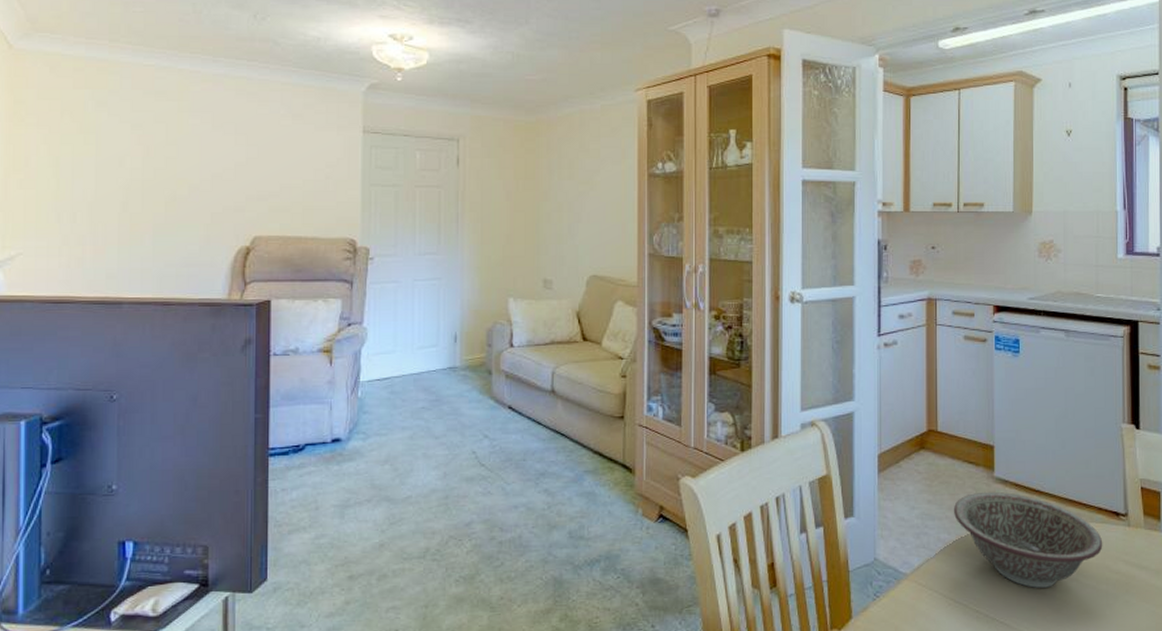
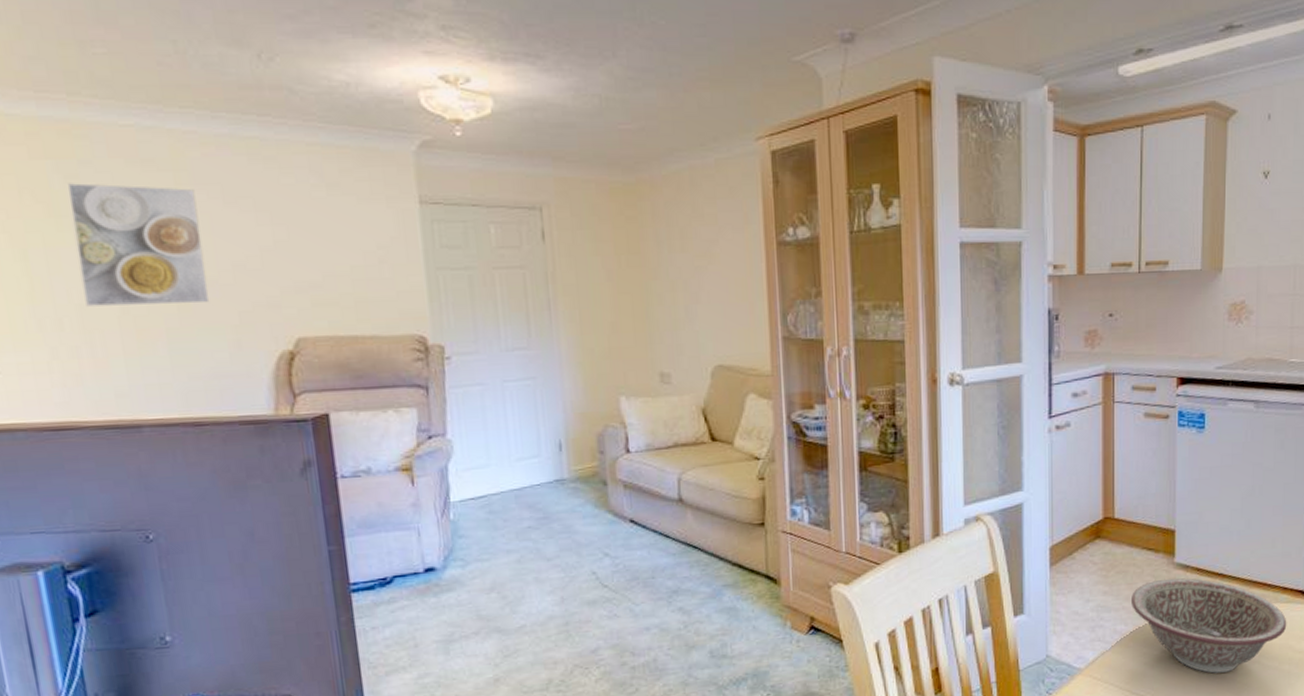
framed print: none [96,108,192,205] -> present [67,183,210,306]

